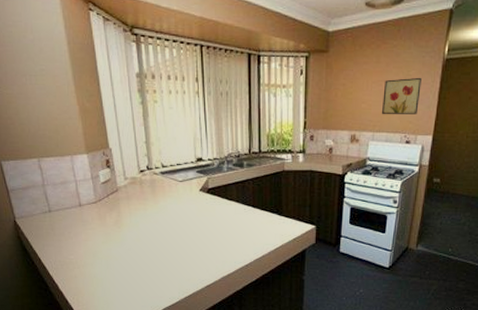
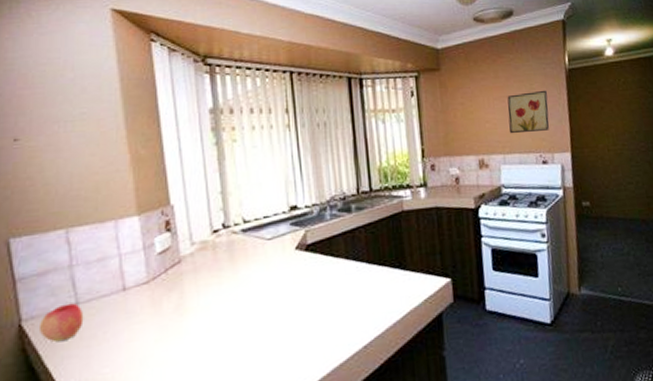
apple: none [26,210,55,235] -> present [38,303,84,343]

